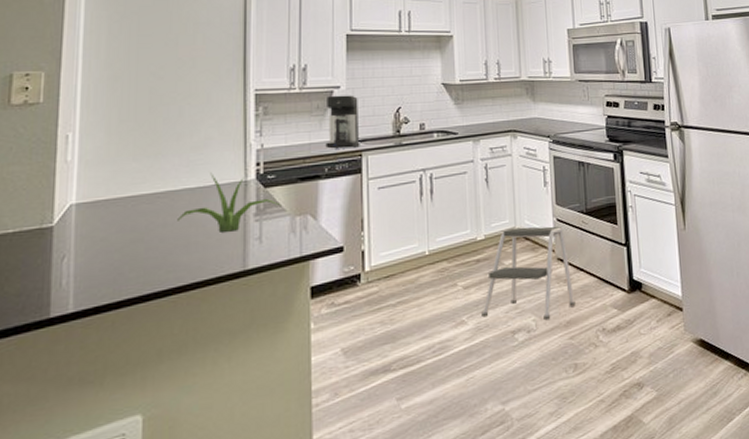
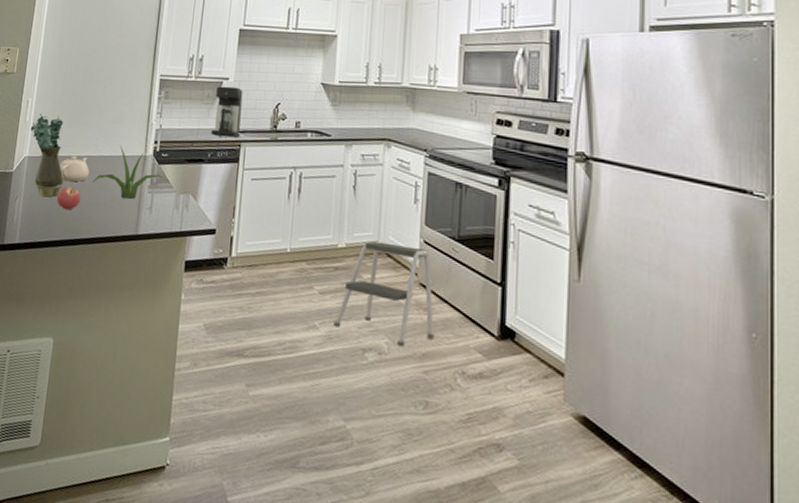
vase: none [75,149,134,249] -> present [30,113,64,197]
fruit: none [126,231,163,260] -> present [56,187,81,210]
teapot: none [127,193,172,226] -> present [60,155,90,182]

